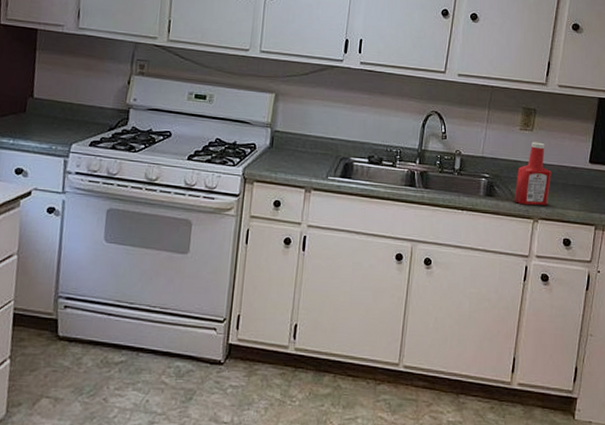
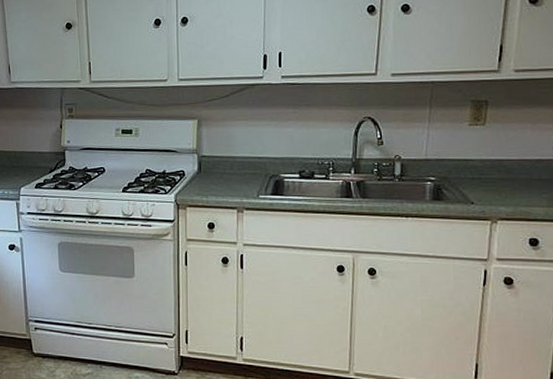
ketchup bottle: present [514,142,552,206] -> none [466,136,511,206]

